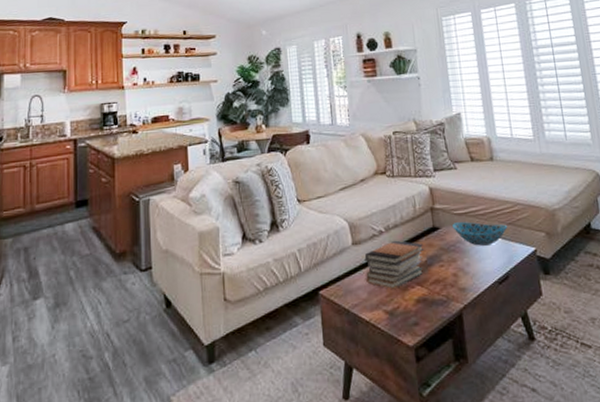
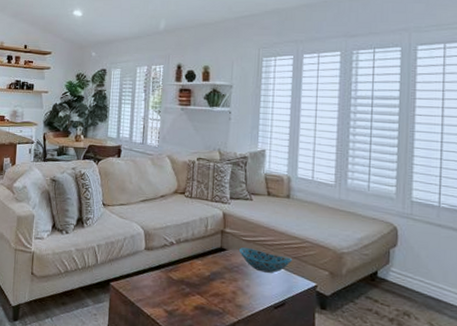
book stack: present [364,240,425,289] -> none [153,252,210,293]

